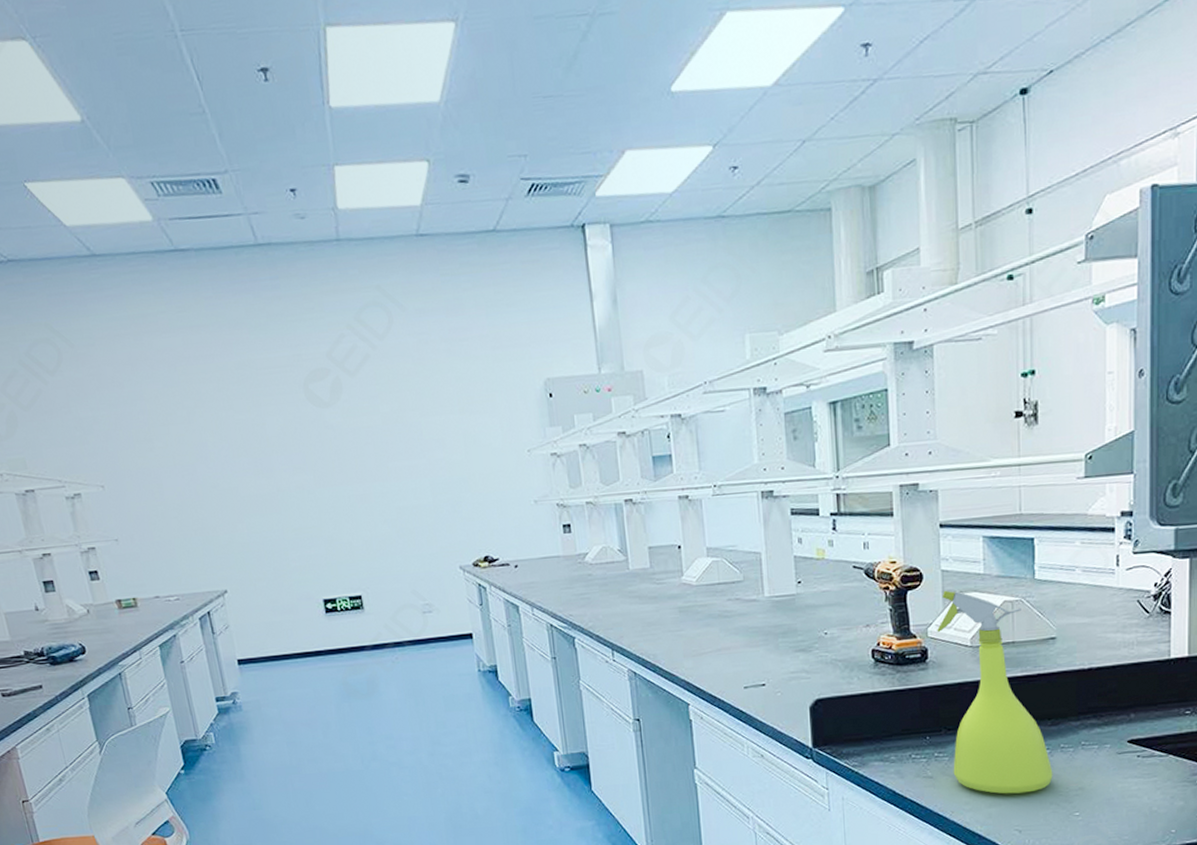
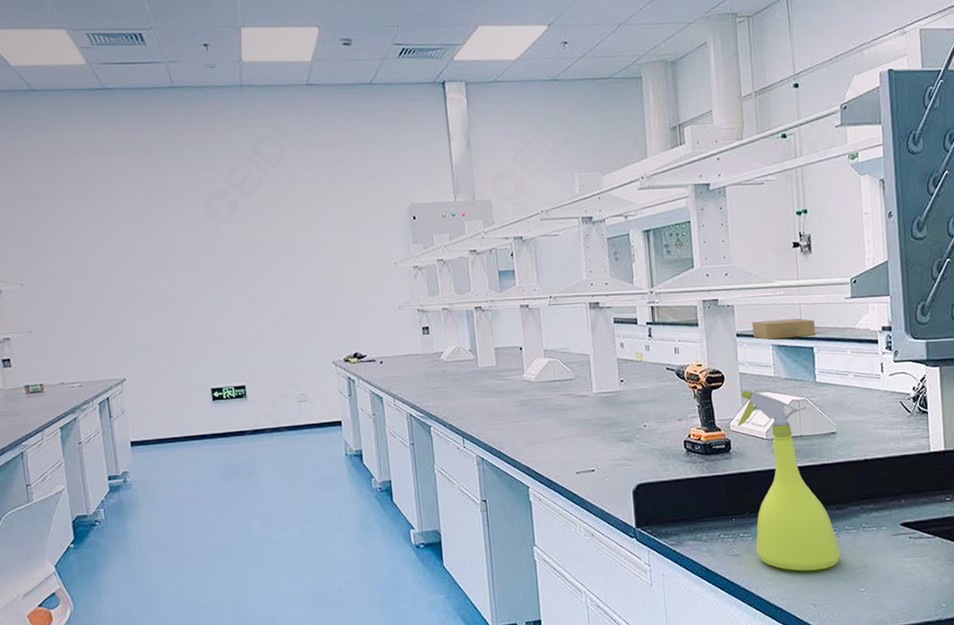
box: none [960,504,1038,531] -> present [752,318,816,340]

